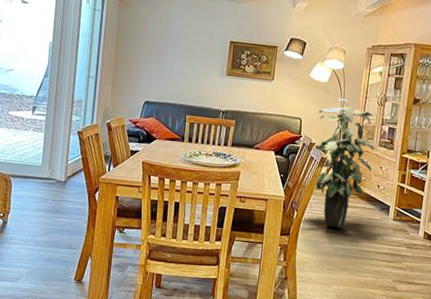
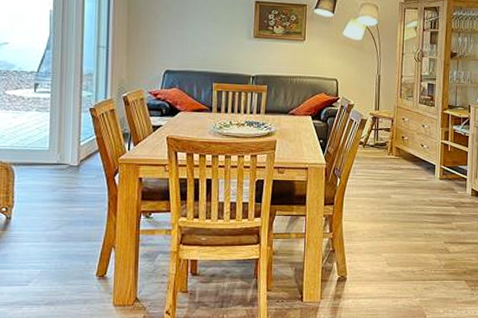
indoor plant: present [312,98,375,228] -> none [352,56,415,191]

